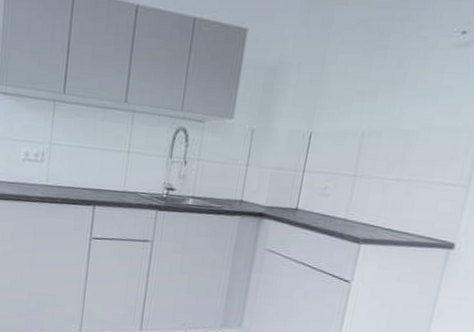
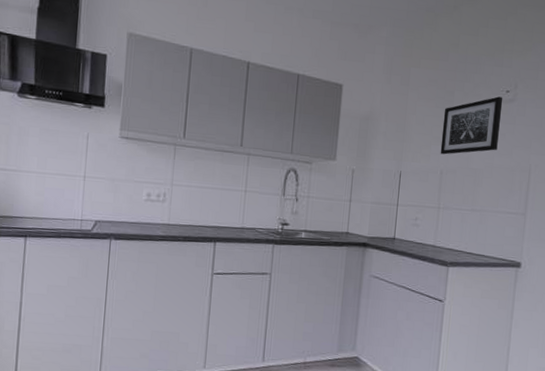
wall art: none [363,39,457,113] -> present [440,96,503,155]

